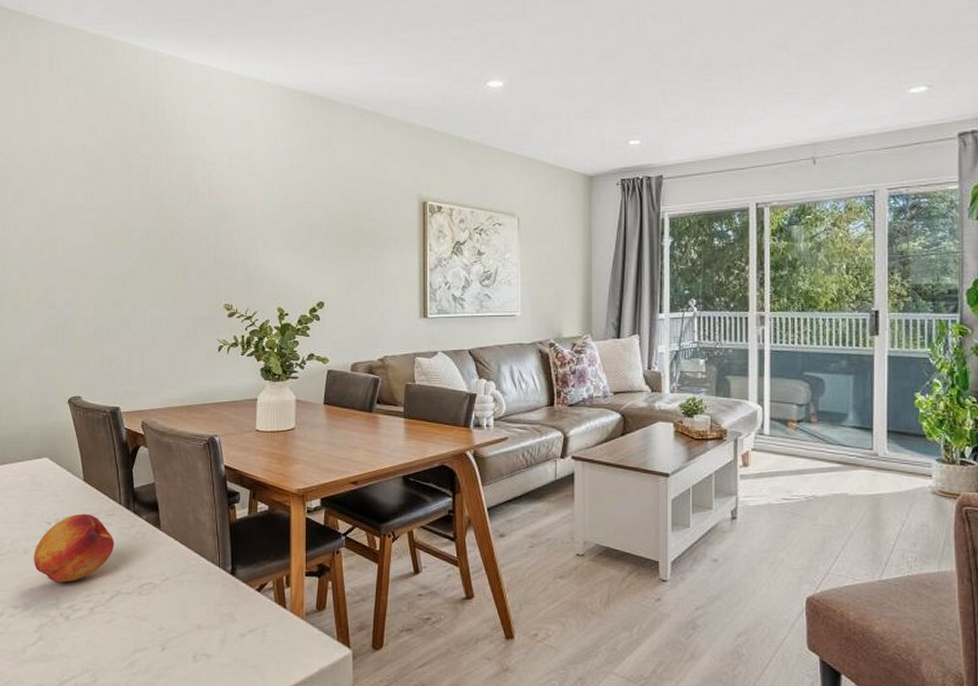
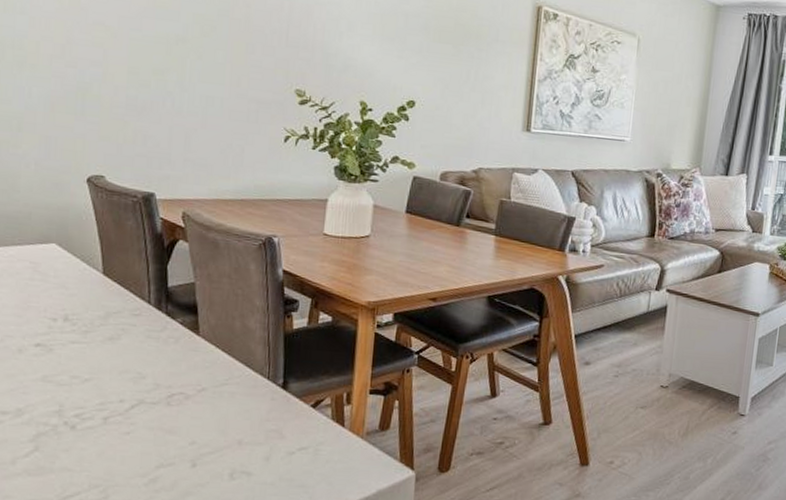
fruit: present [33,513,115,583] -> none [30,311,140,388]

